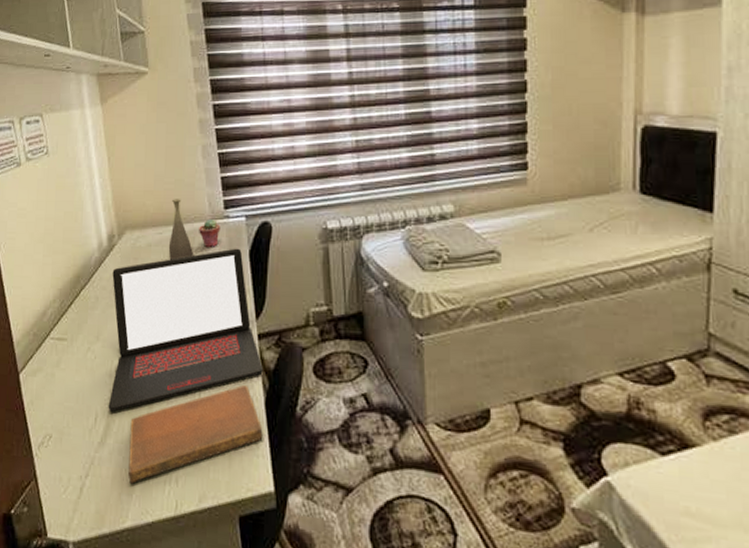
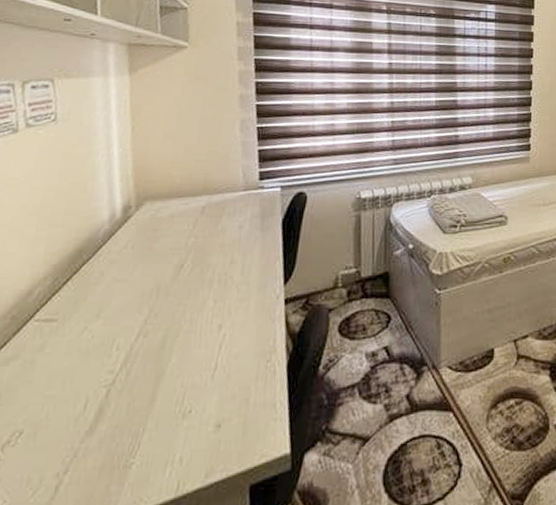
laptop: present [108,248,263,412] -> none [103,217,288,395]
notebook: present [128,384,263,484] -> none [120,349,283,471]
bottle: present [168,199,194,260] -> none [194,170,223,231]
potted succulent: present [199,219,221,247] -> none [230,190,254,217]

